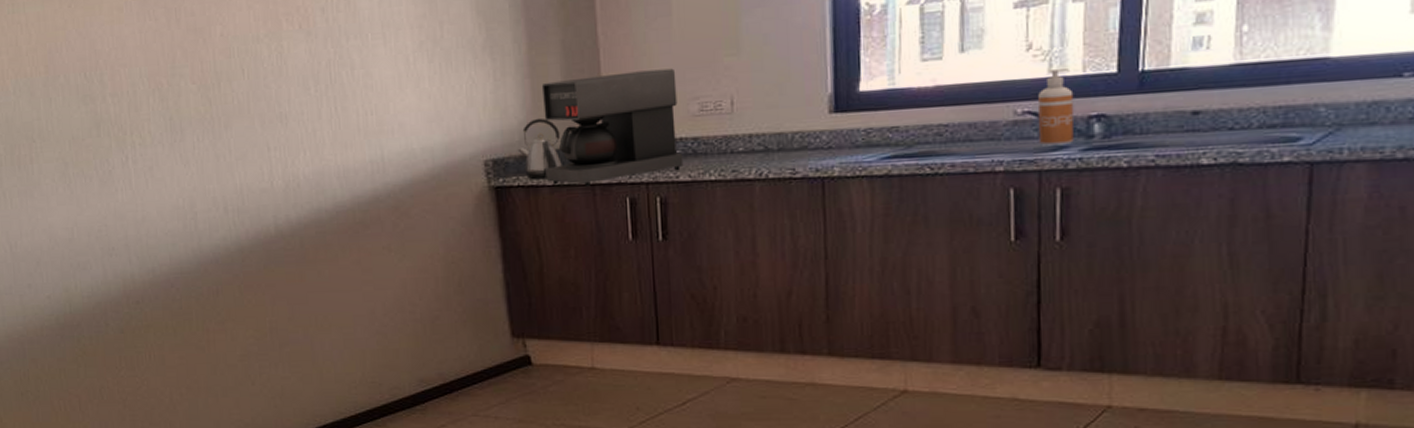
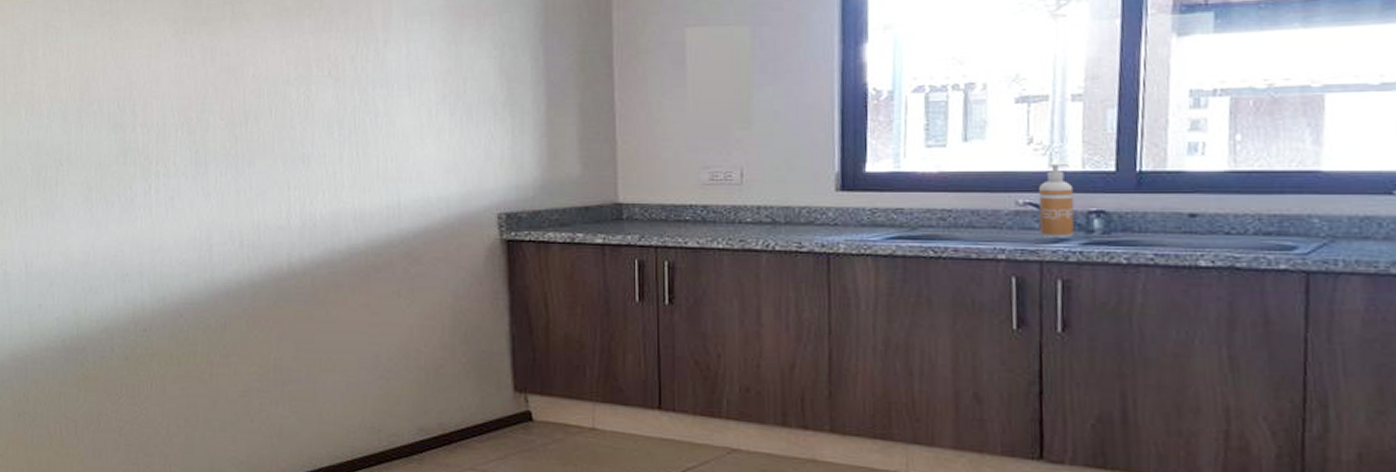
kettle: present [517,117,562,180] -> none [531,176,574,236]
coffee maker: present [541,68,684,188] -> none [557,137,692,247]

